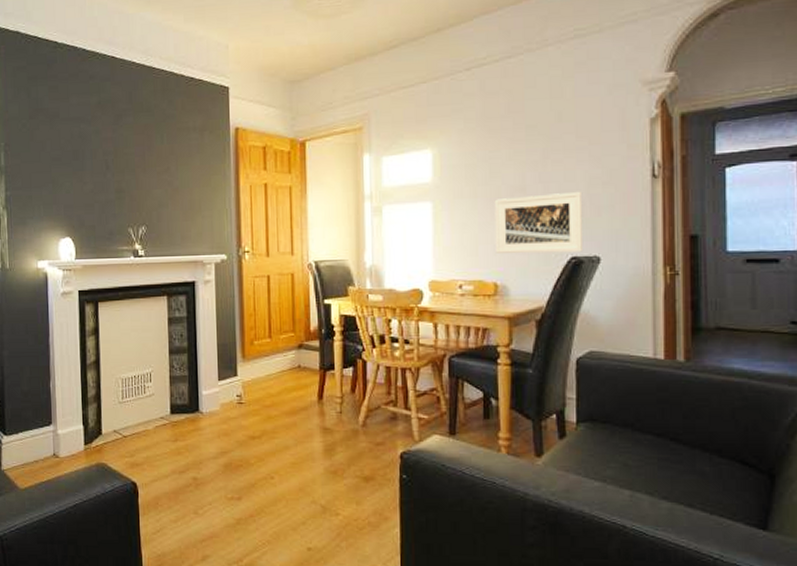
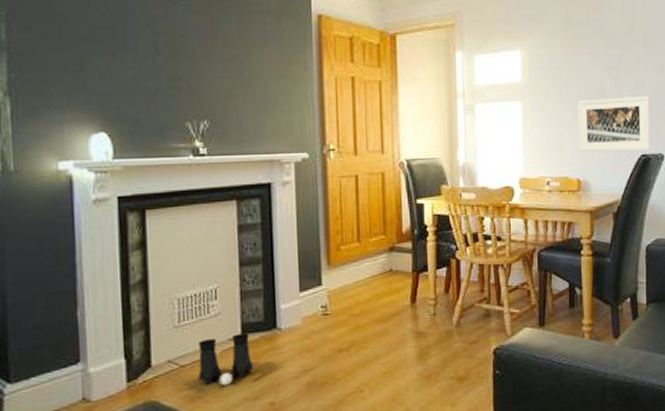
boots: none [137,413,180,458] -> present [198,333,254,387]

